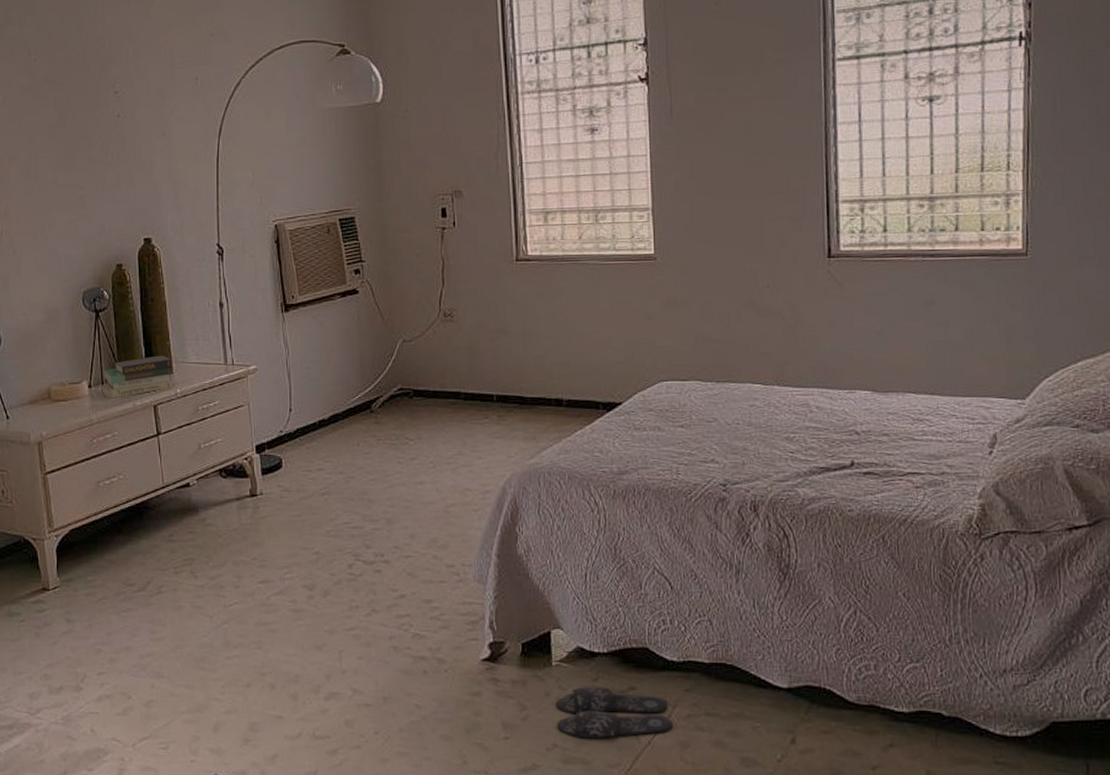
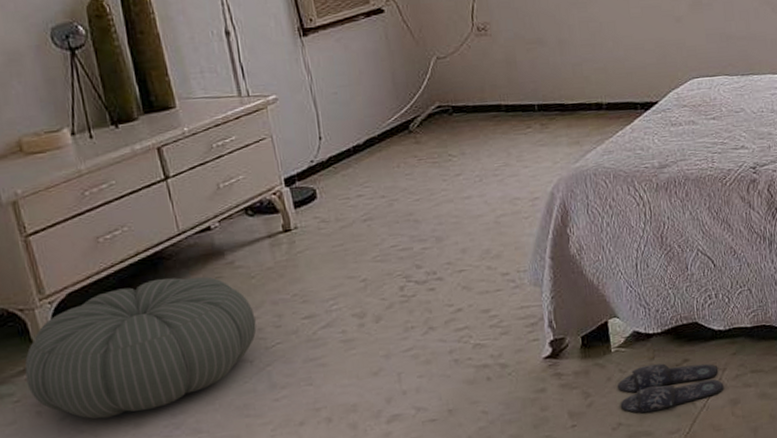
pouf: none [31,526,218,649] -> present [24,276,257,419]
books: present [101,355,173,399] -> none [88,92,179,145]

